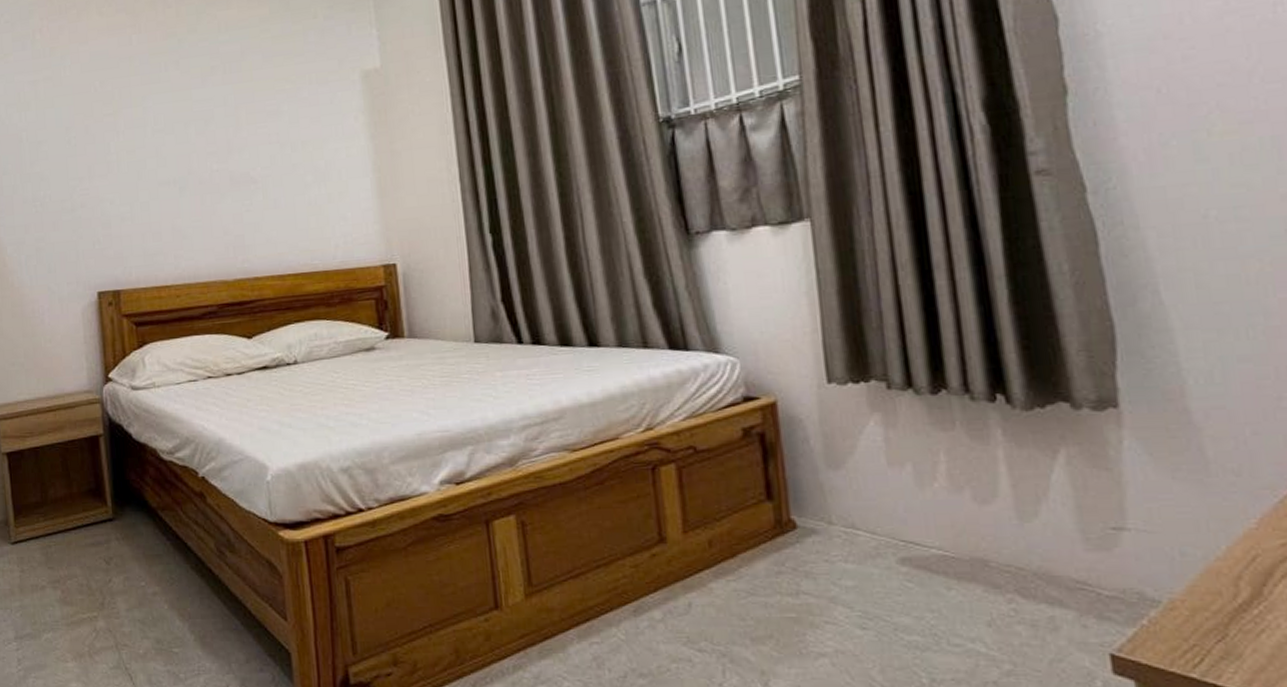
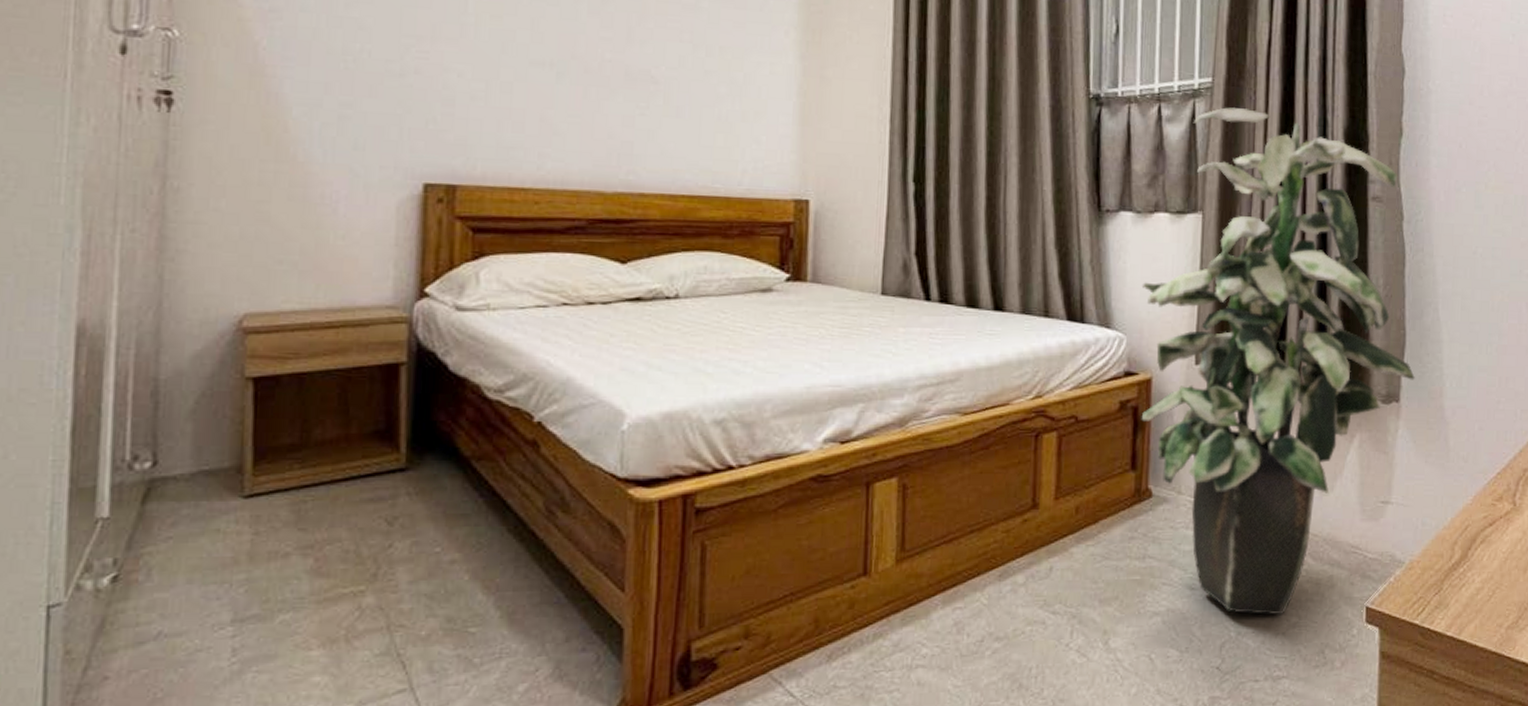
indoor plant: none [749,100,1138,662] -> present [1141,107,1415,616]

